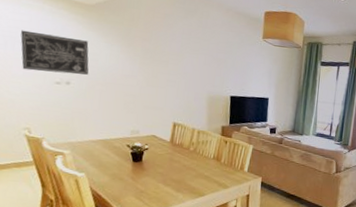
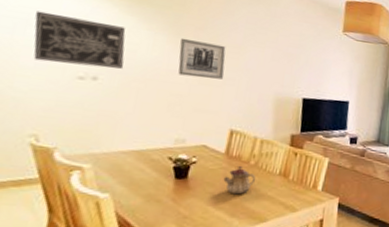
wall art: none [130,48,168,82] -> present [178,38,226,80]
teapot: none [169,151,195,175] -> present [223,165,256,195]

